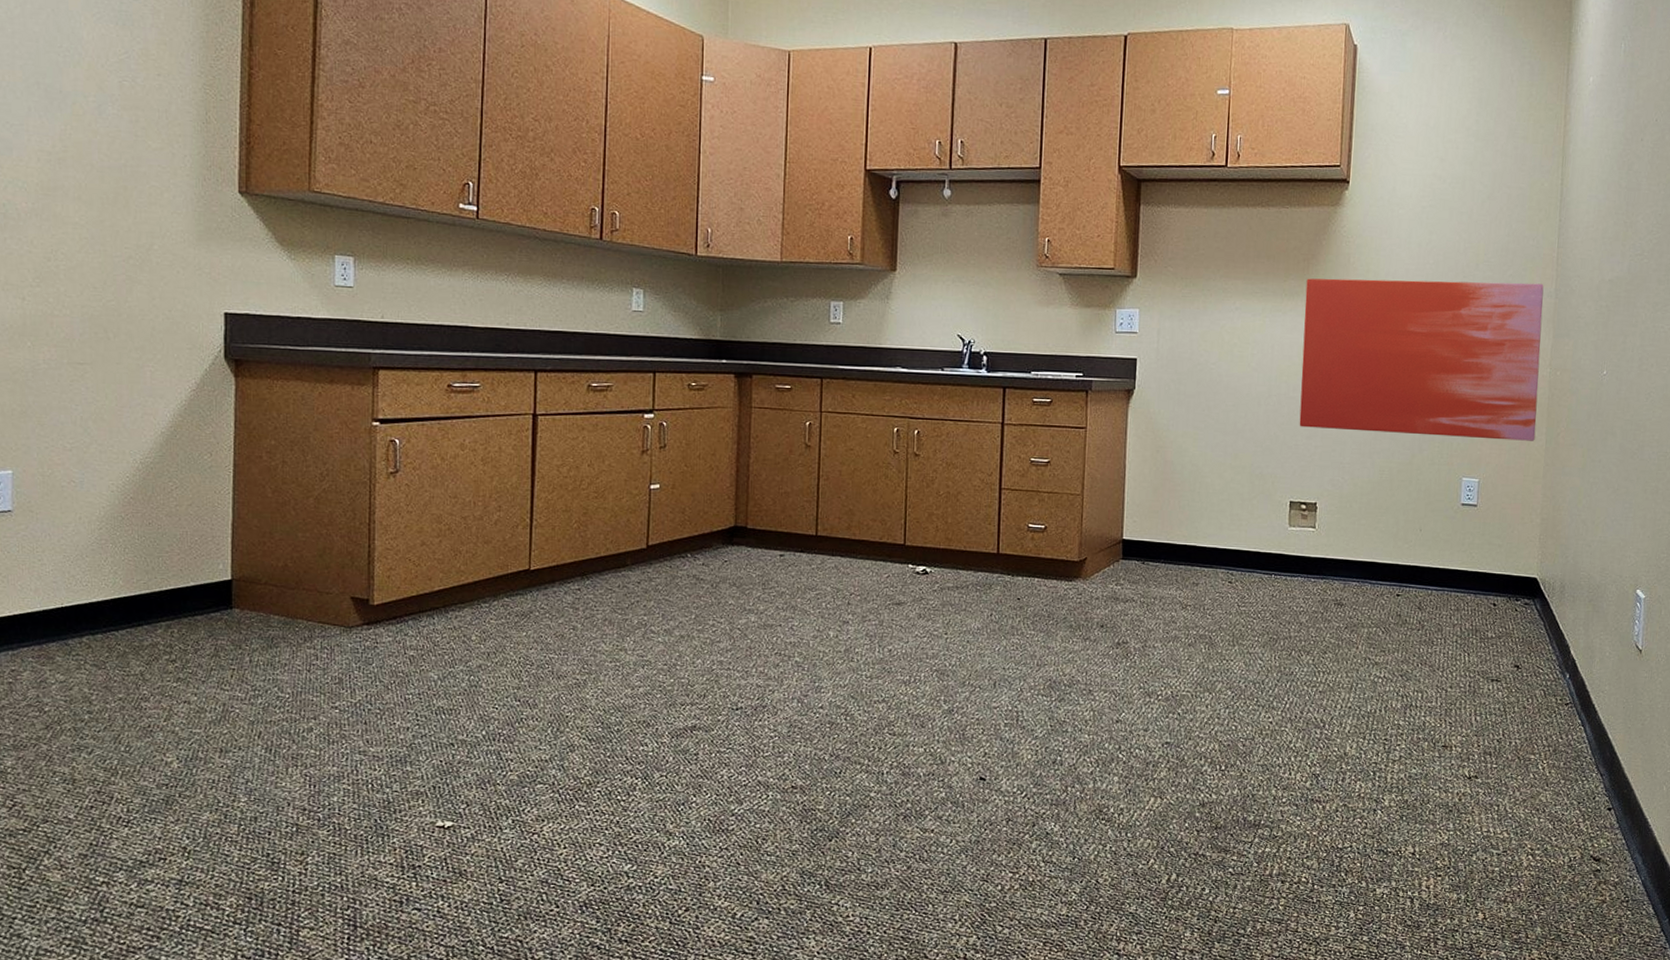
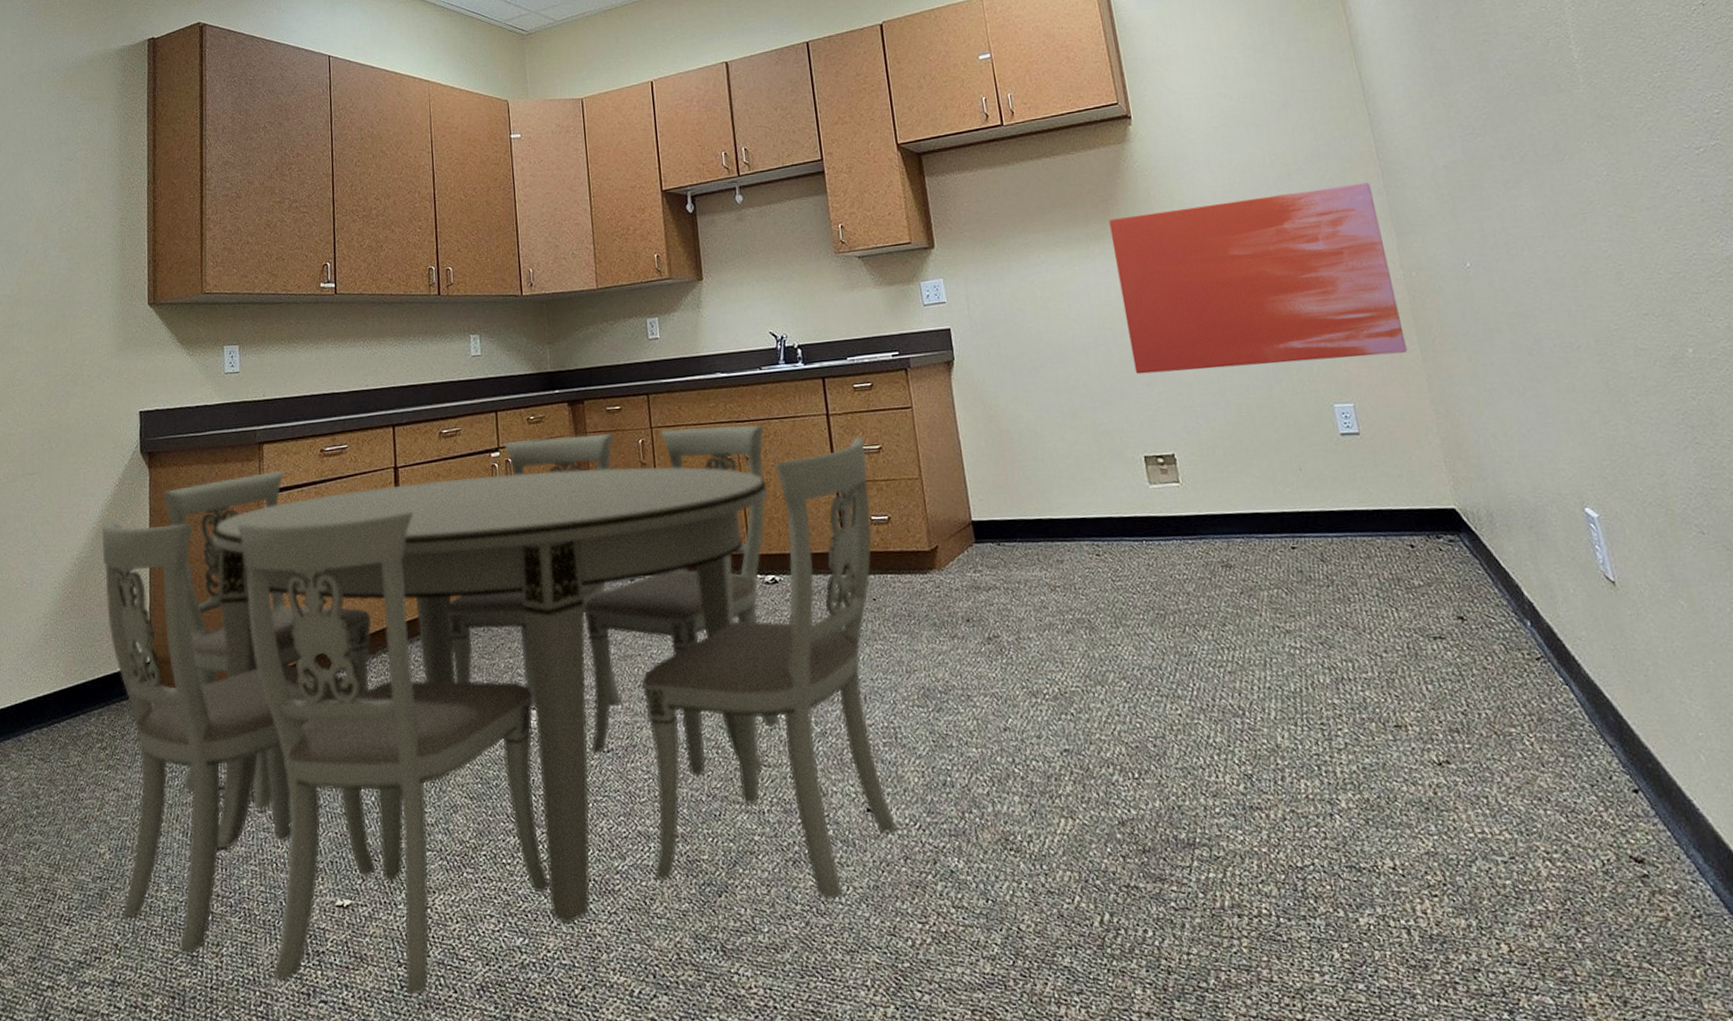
dining table: none [174,399,1035,908] -> present [102,425,896,996]

